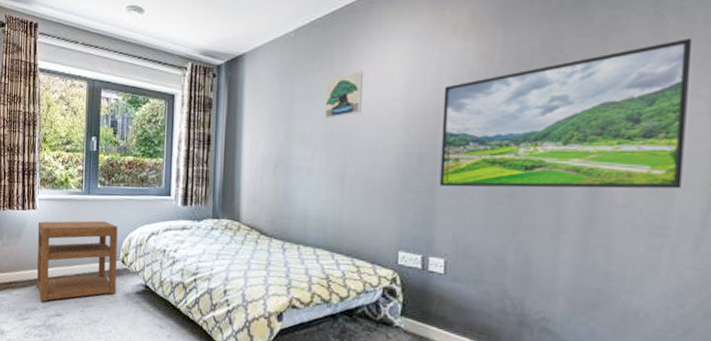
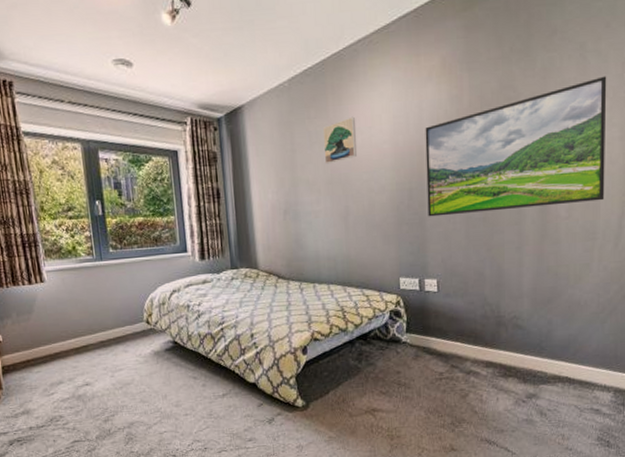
nightstand: present [37,220,118,302] -> none [49,285,144,374]

